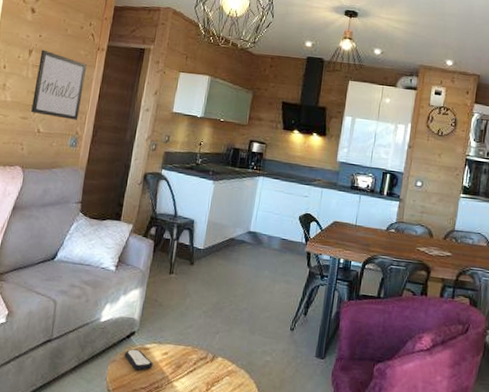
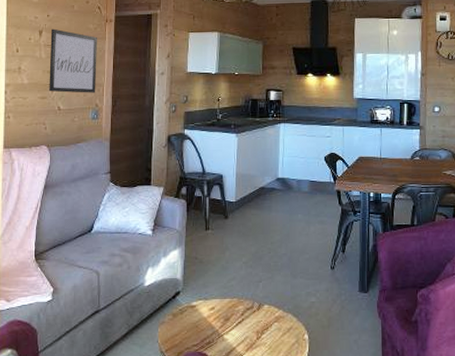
remote control: present [124,349,153,371] -> none [172,308,202,329]

